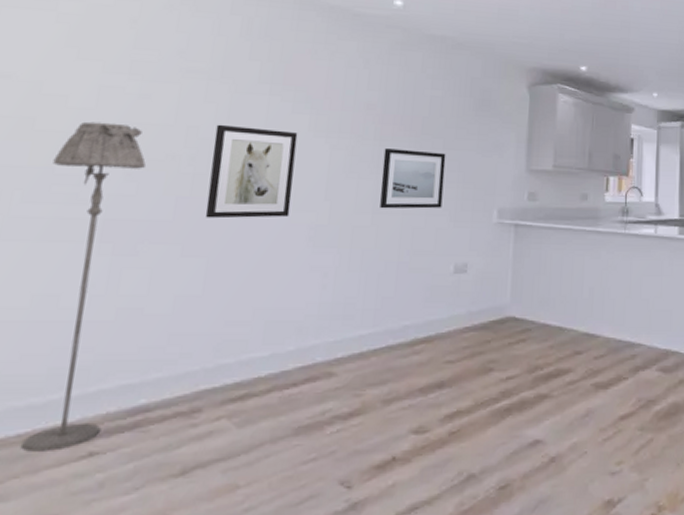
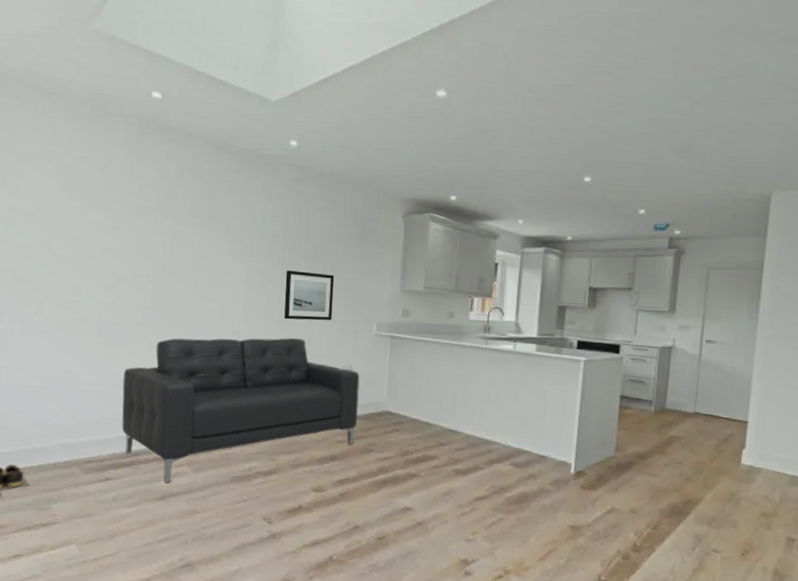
floor lamp: present [21,121,146,452] -> none [63,248,120,474]
sofa: none [125,232,477,448] -> present [122,338,360,483]
wall art: present [205,124,298,219] -> none [162,250,222,324]

